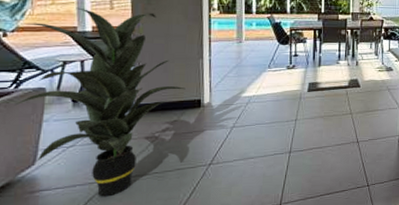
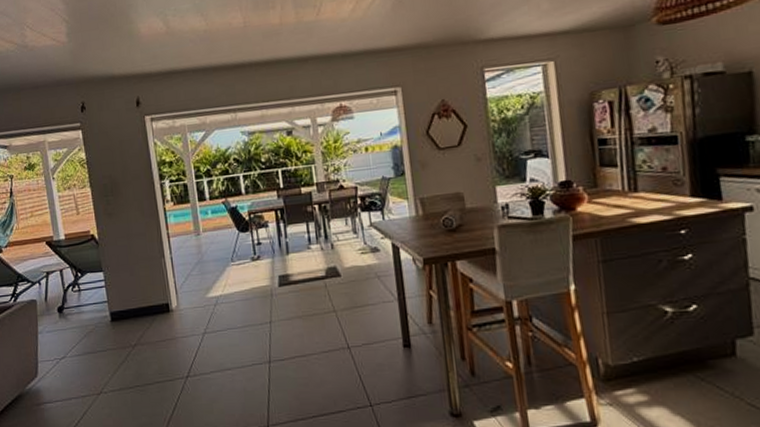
indoor plant: present [14,7,186,197] -> none [12,213,153,412]

